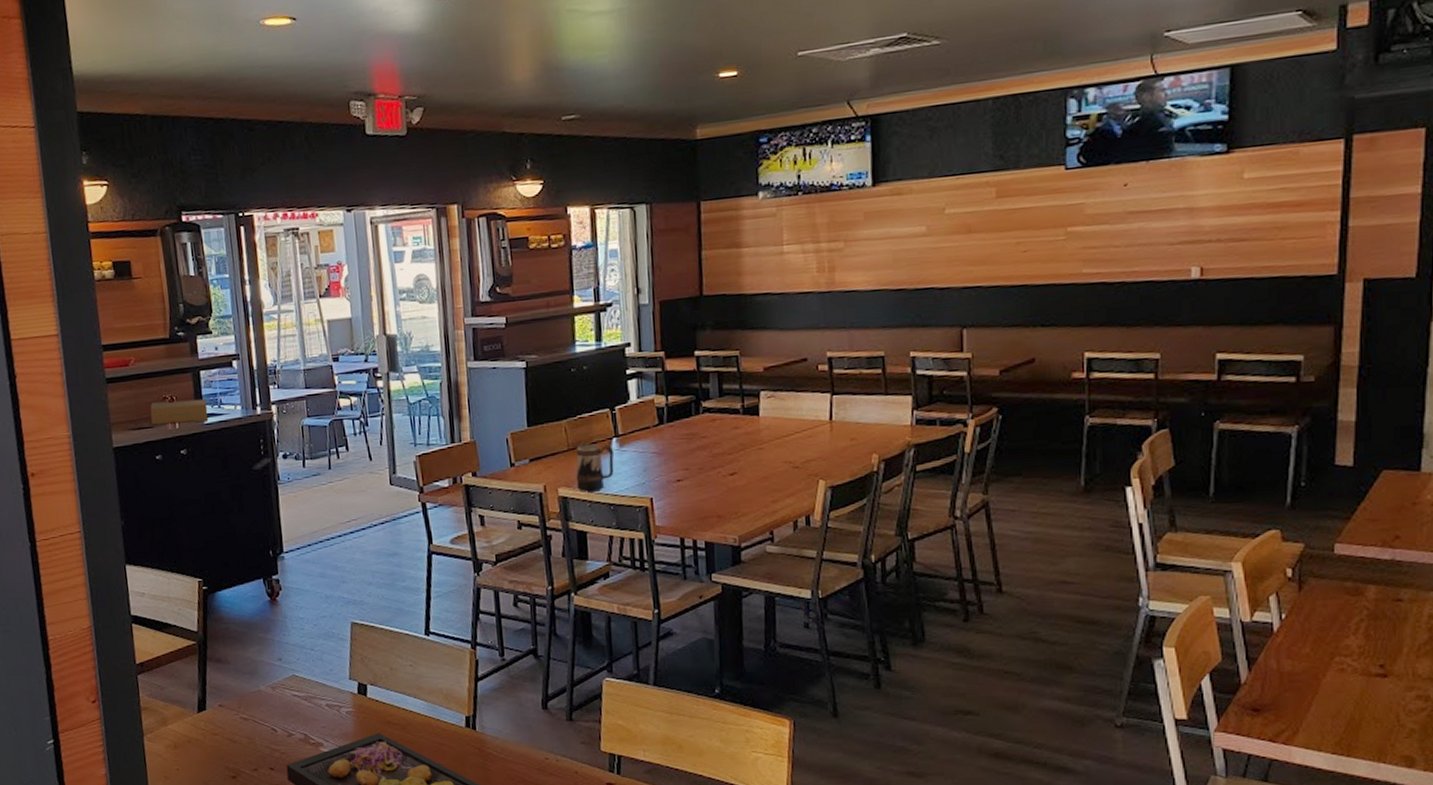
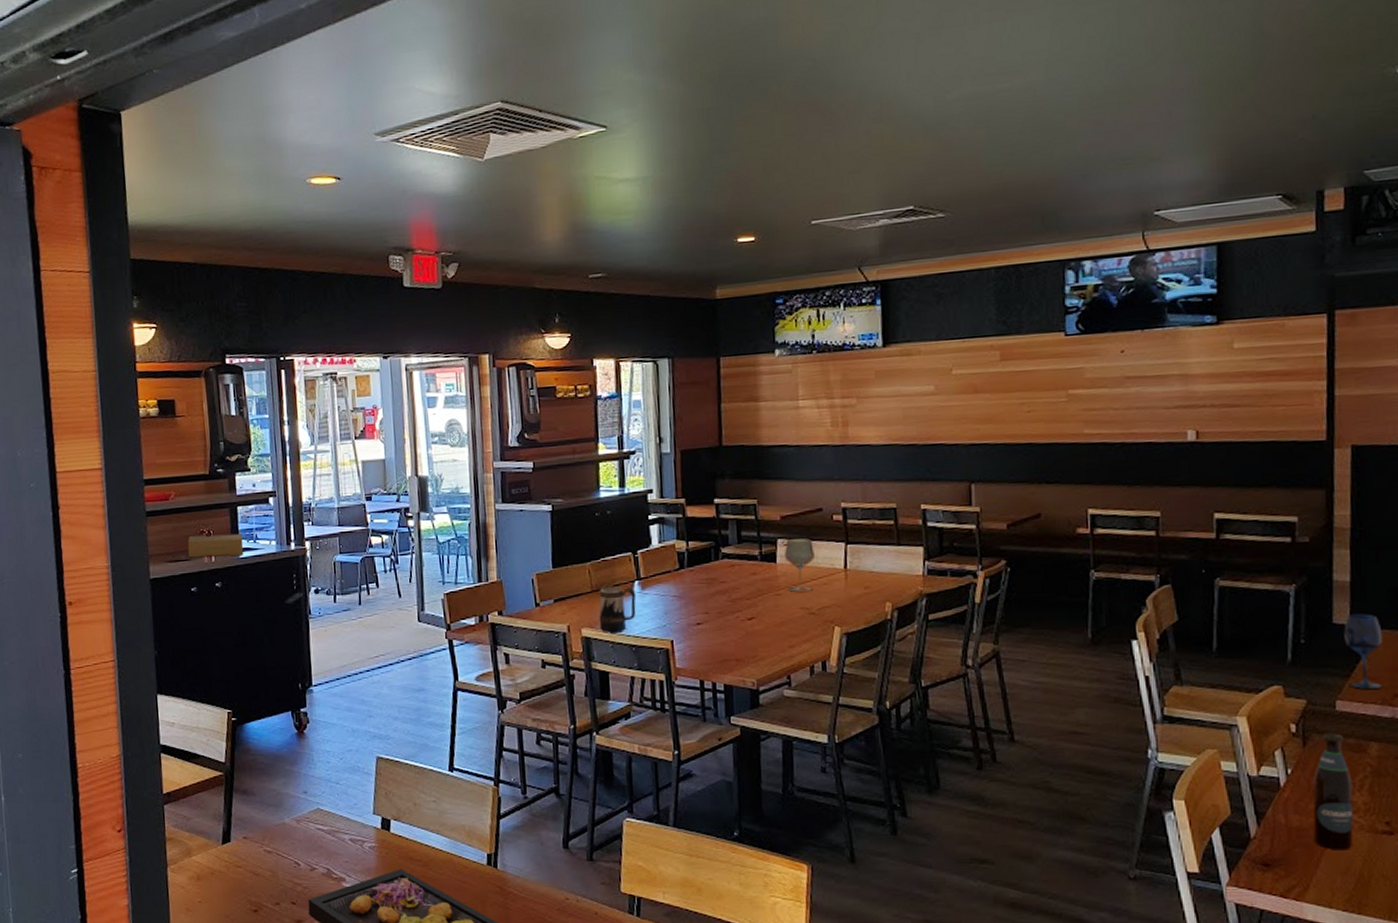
wine glass: none [767,389,800,446] -> present [784,537,816,593]
bottle: none [1305,577,1348,694] -> present [1313,733,1354,850]
wineglass: none [1346,454,1386,532] -> present [1344,613,1383,690]

